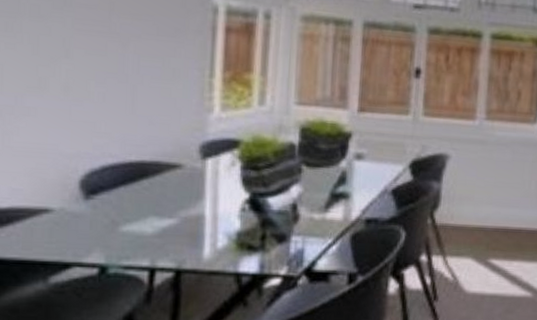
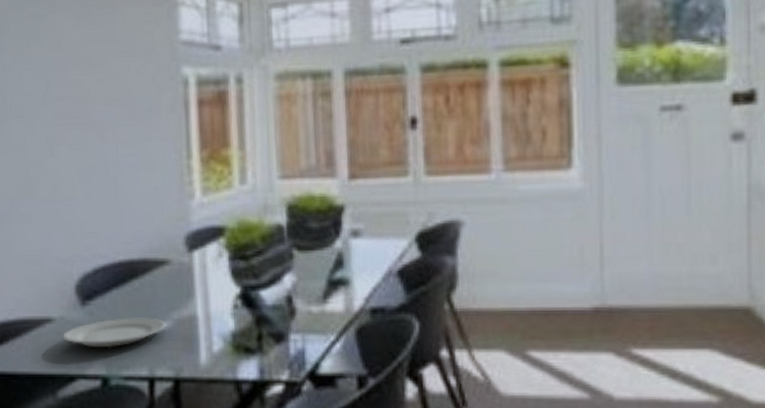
plate: none [60,212,172,240] -> present [62,317,166,348]

